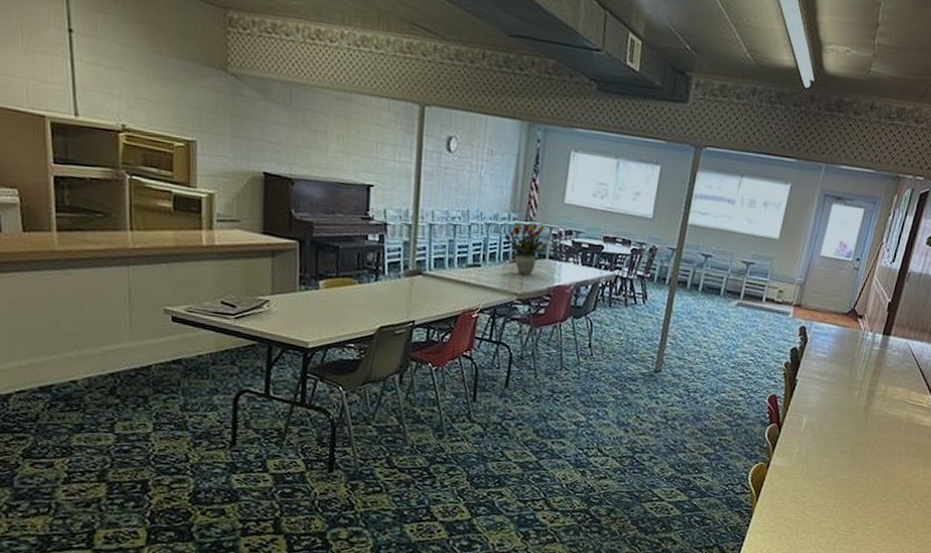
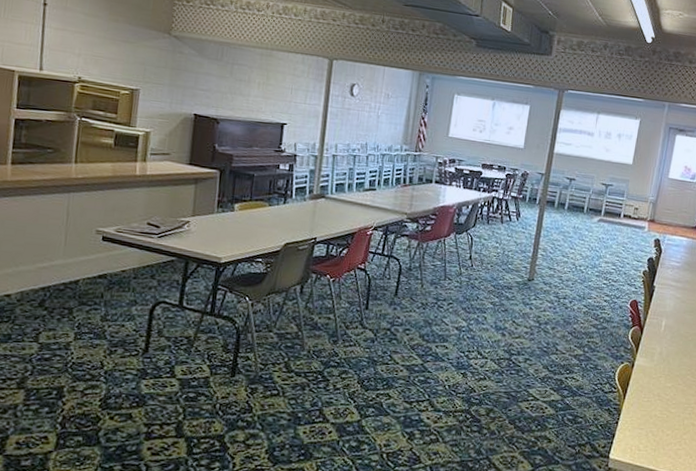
flower arrangement: present [504,223,546,275] -> none [397,153,433,197]

